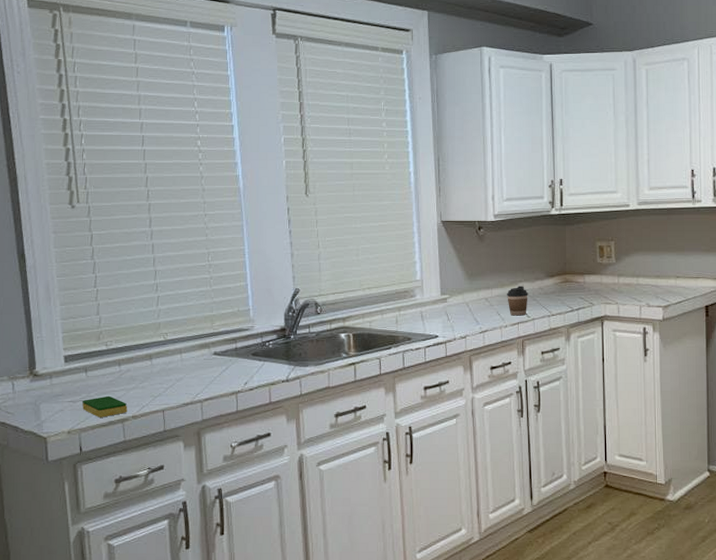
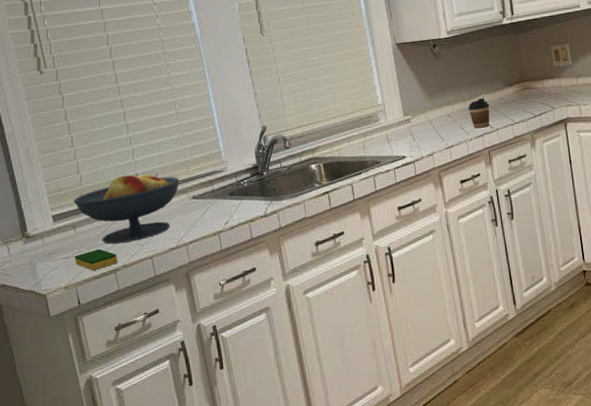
fruit bowl: none [89,321,203,392] -> present [73,172,180,244]

